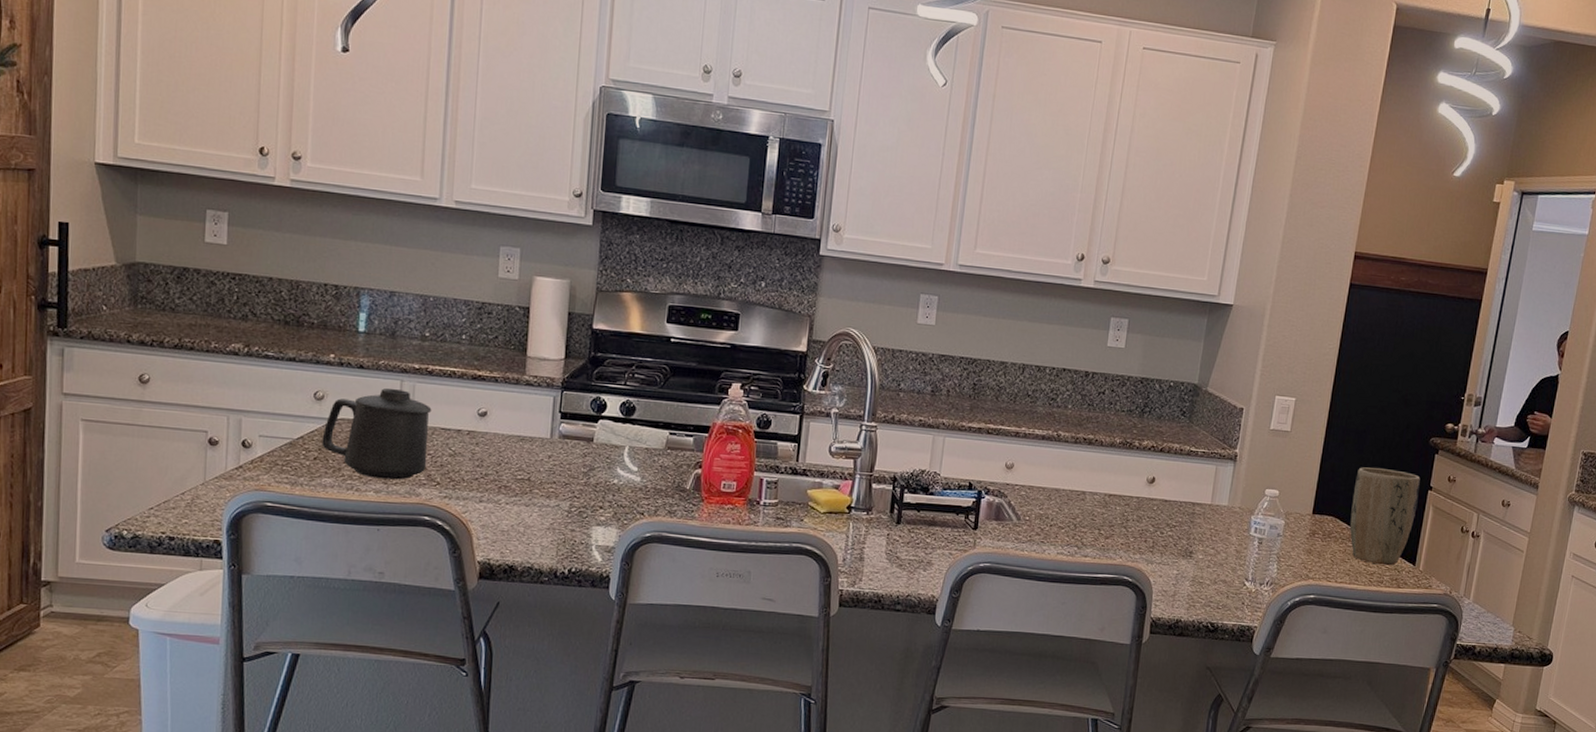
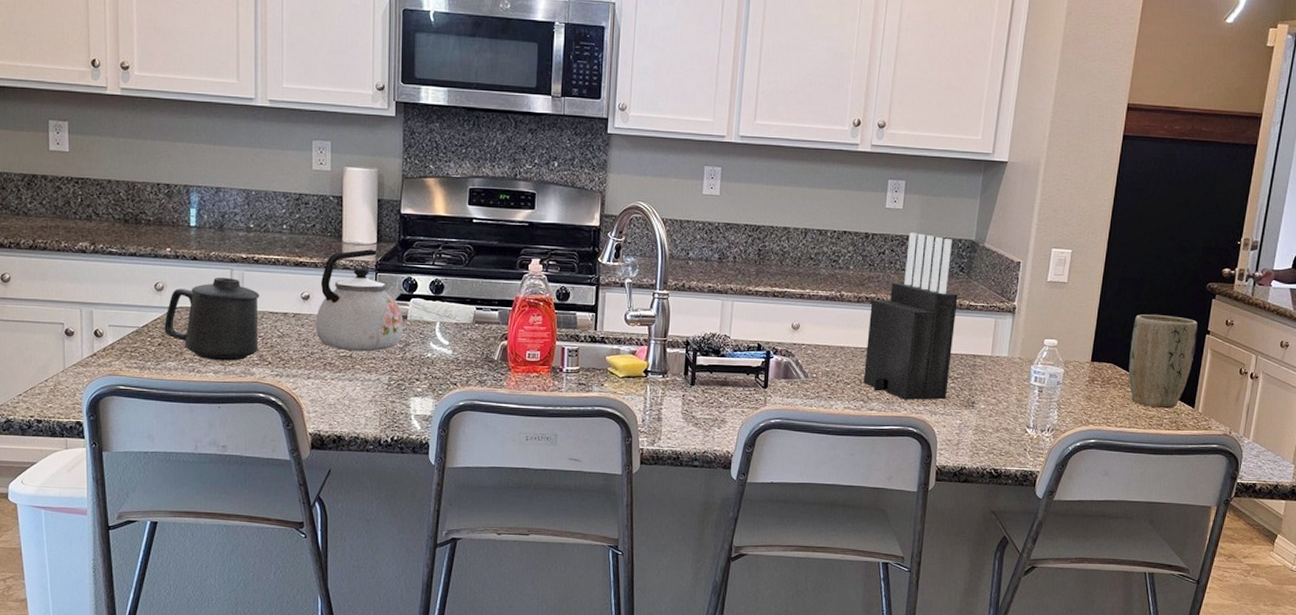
kettle: none [492,365,589,475] -> present [316,249,403,352]
knife block: none [1078,373,1179,549] -> present [863,232,958,401]

